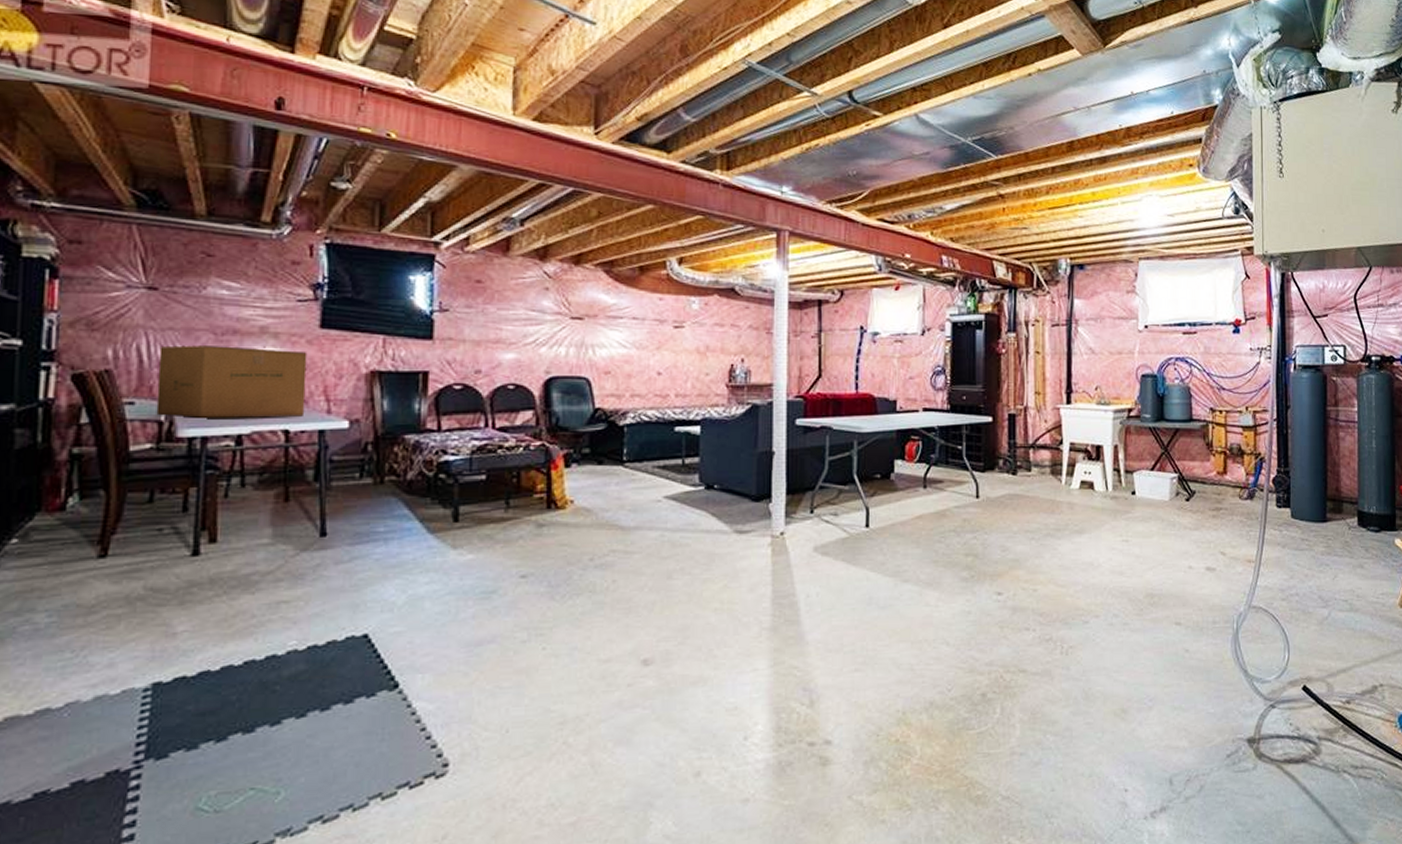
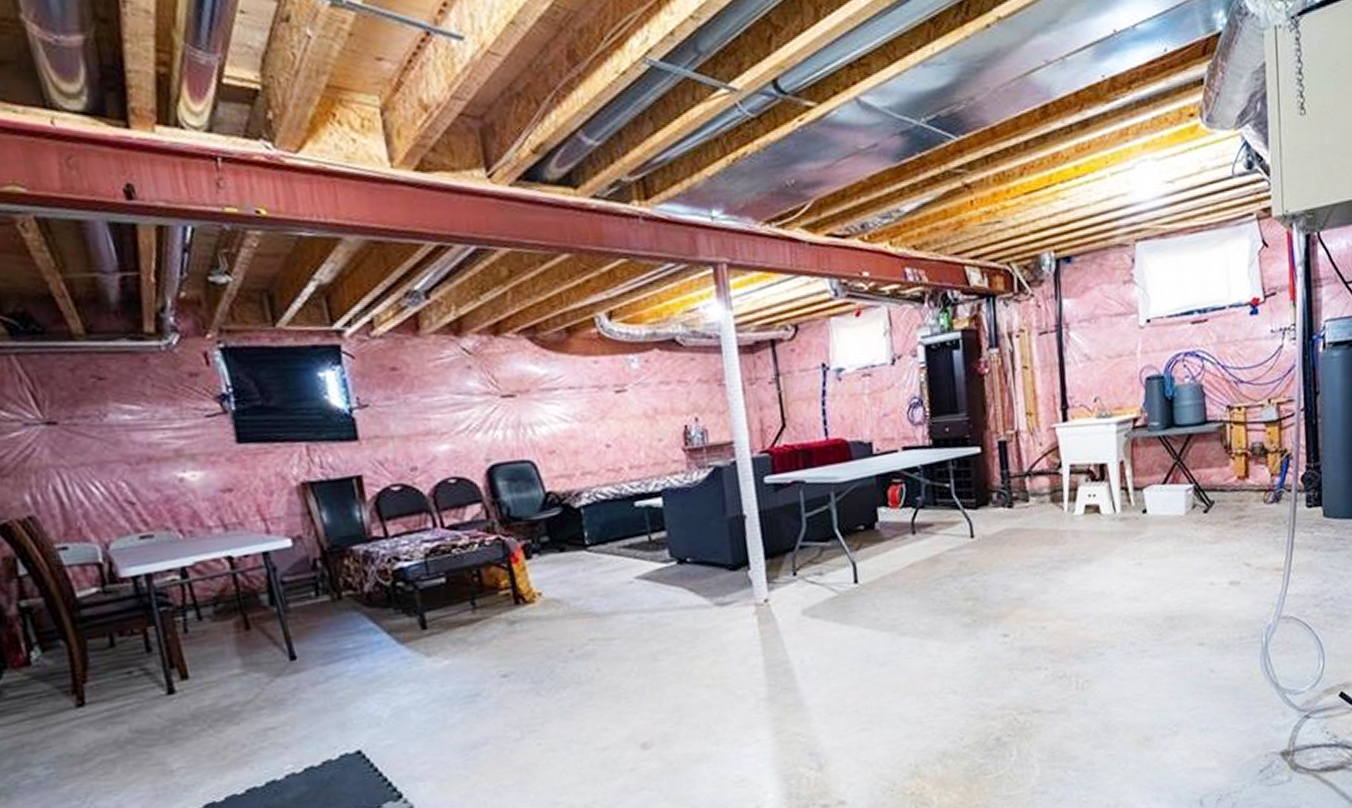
box: present [156,345,307,418] -> none [76,471,244,558]

